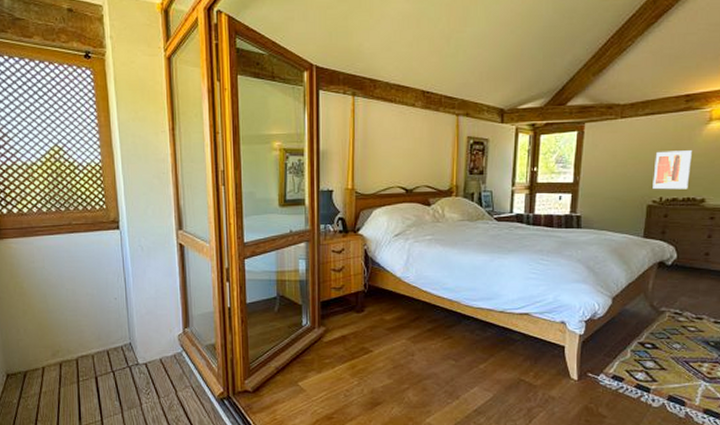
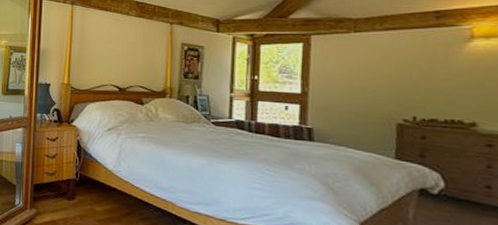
wall art: present [653,150,692,190] -> none [401,67,452,111]

